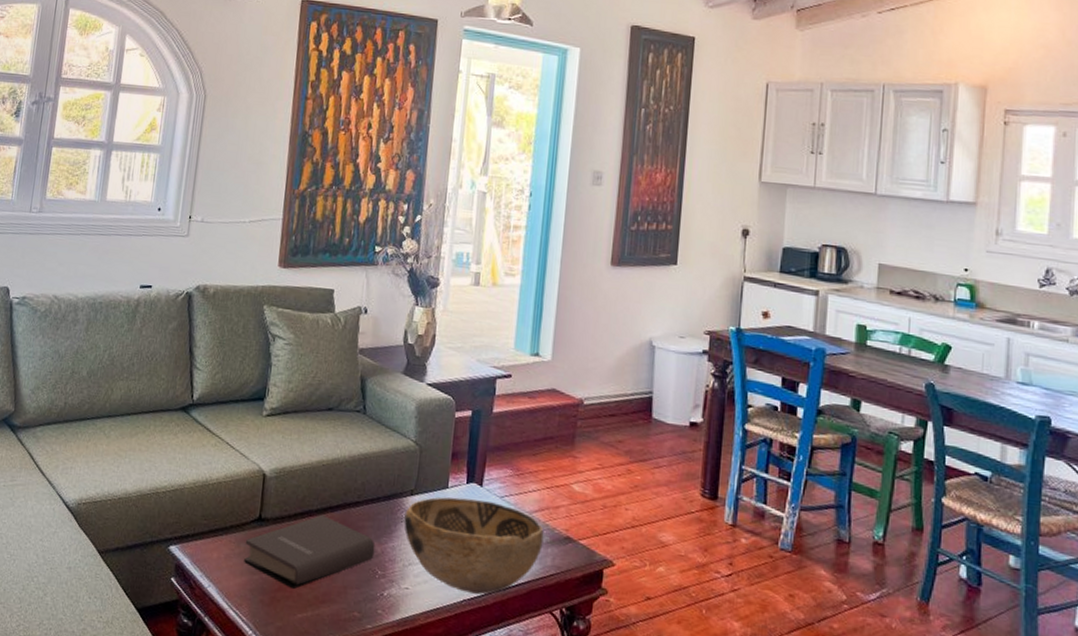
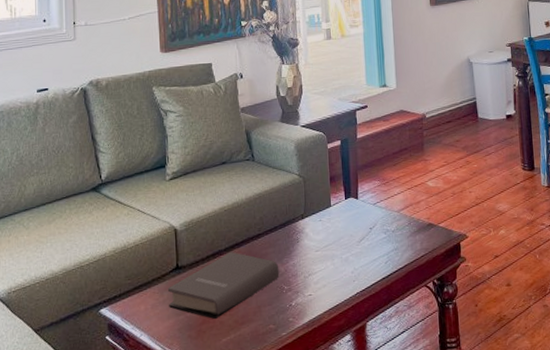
decorative bowl: present [404,497,544,595] -> none [299,209,412,287]

